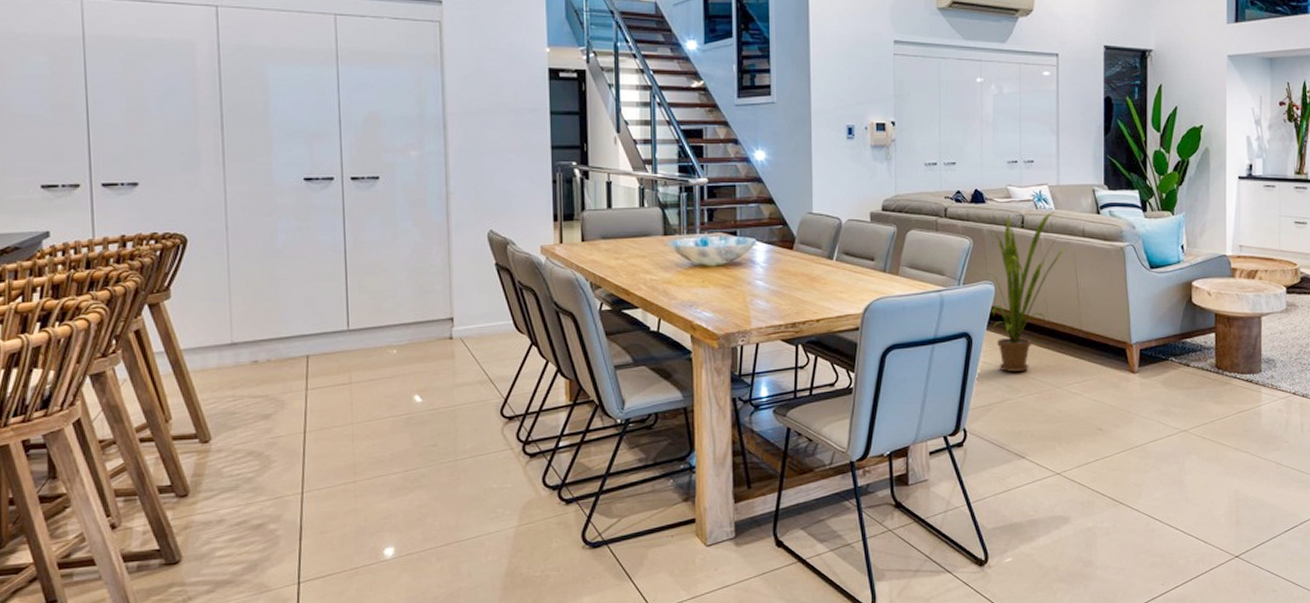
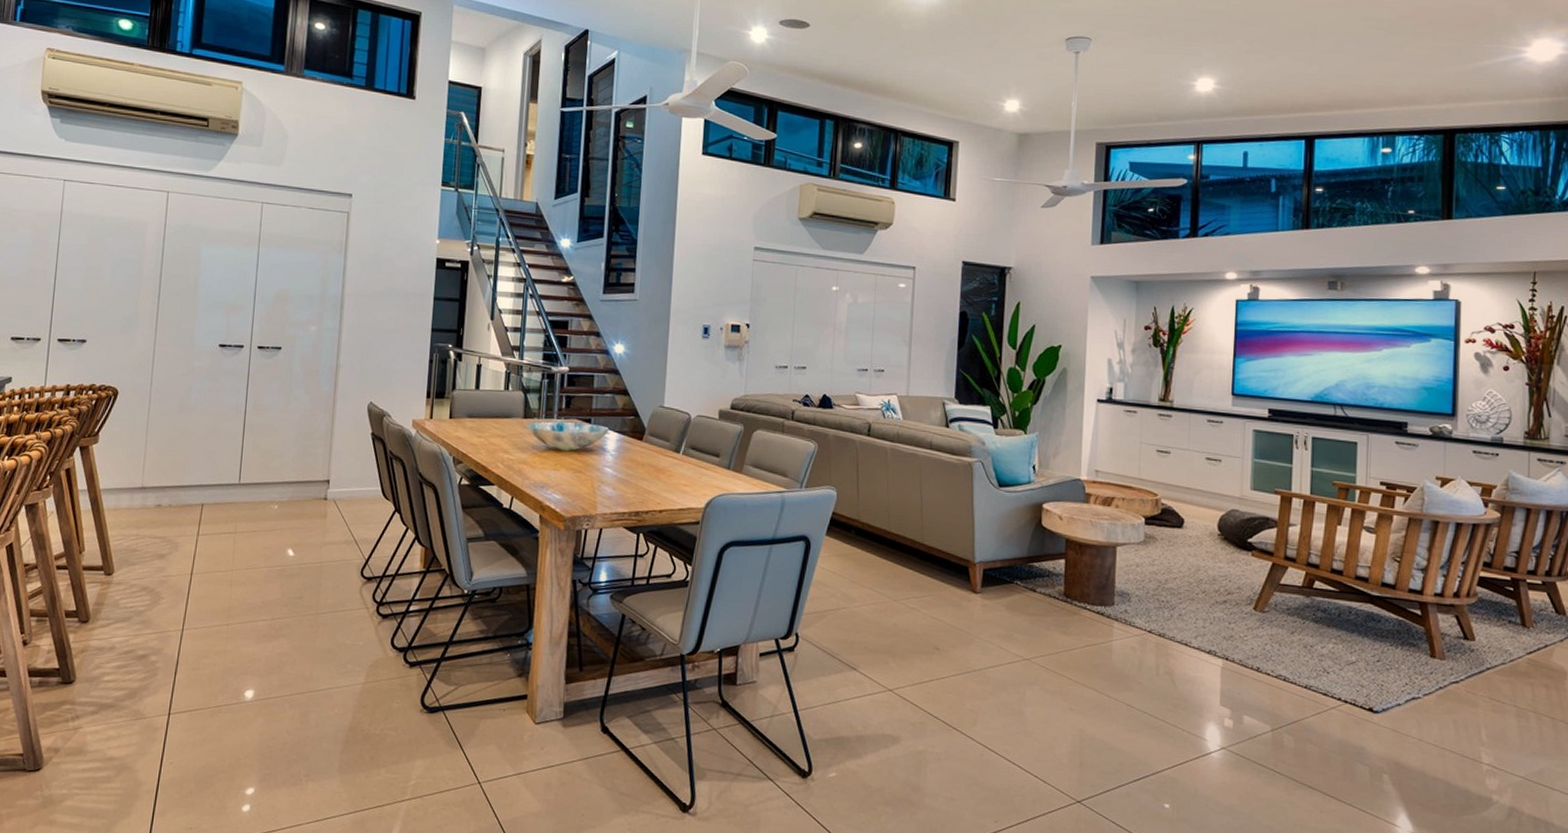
house plant: present [988,212,1067,372] -> none [831,422,913,581]

